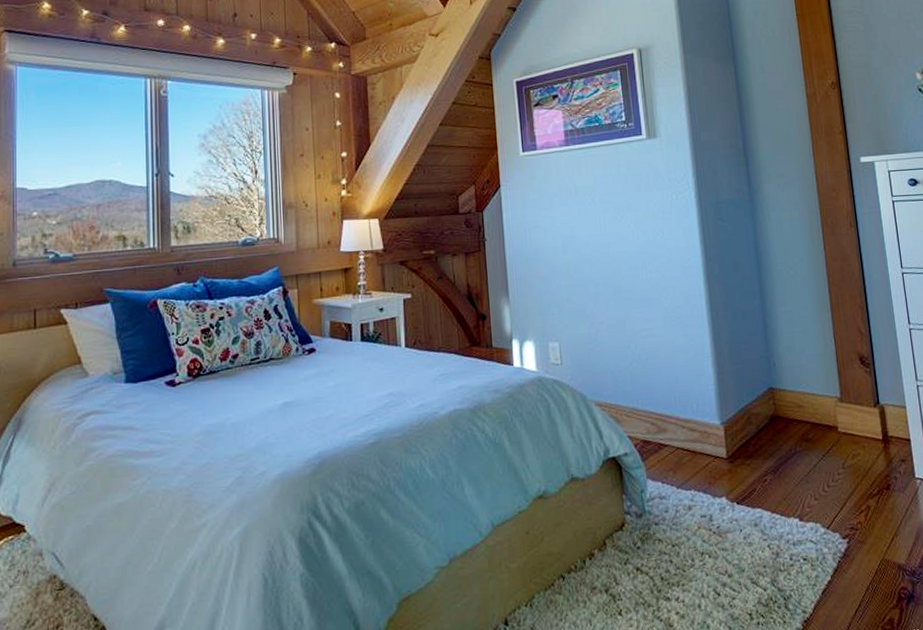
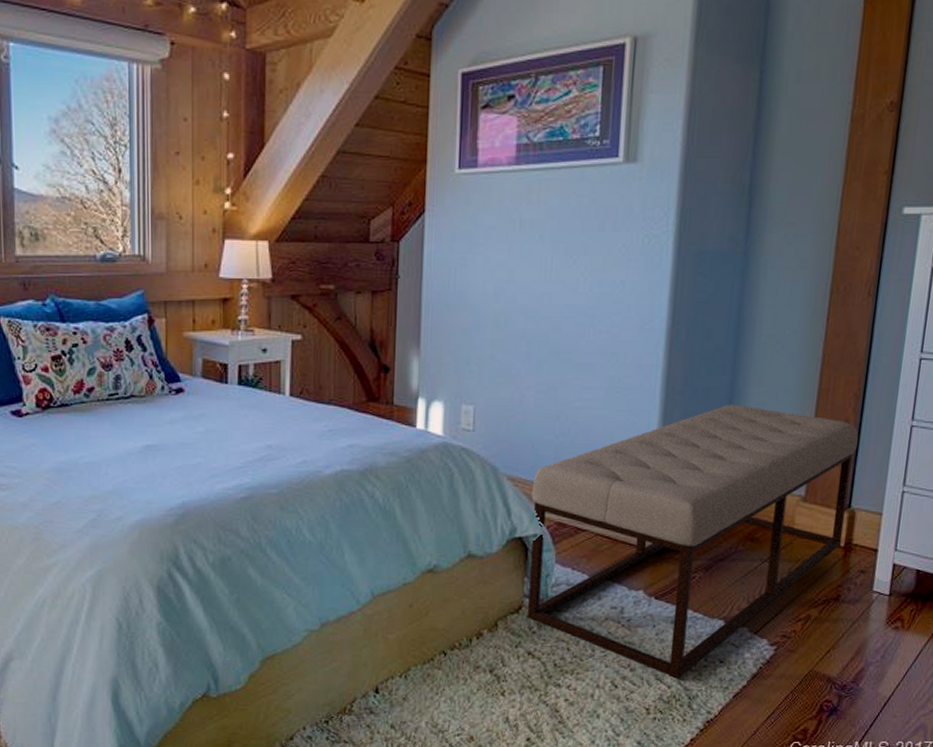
bench: none [617,323,880,581] -> present [528,405,859,679]

